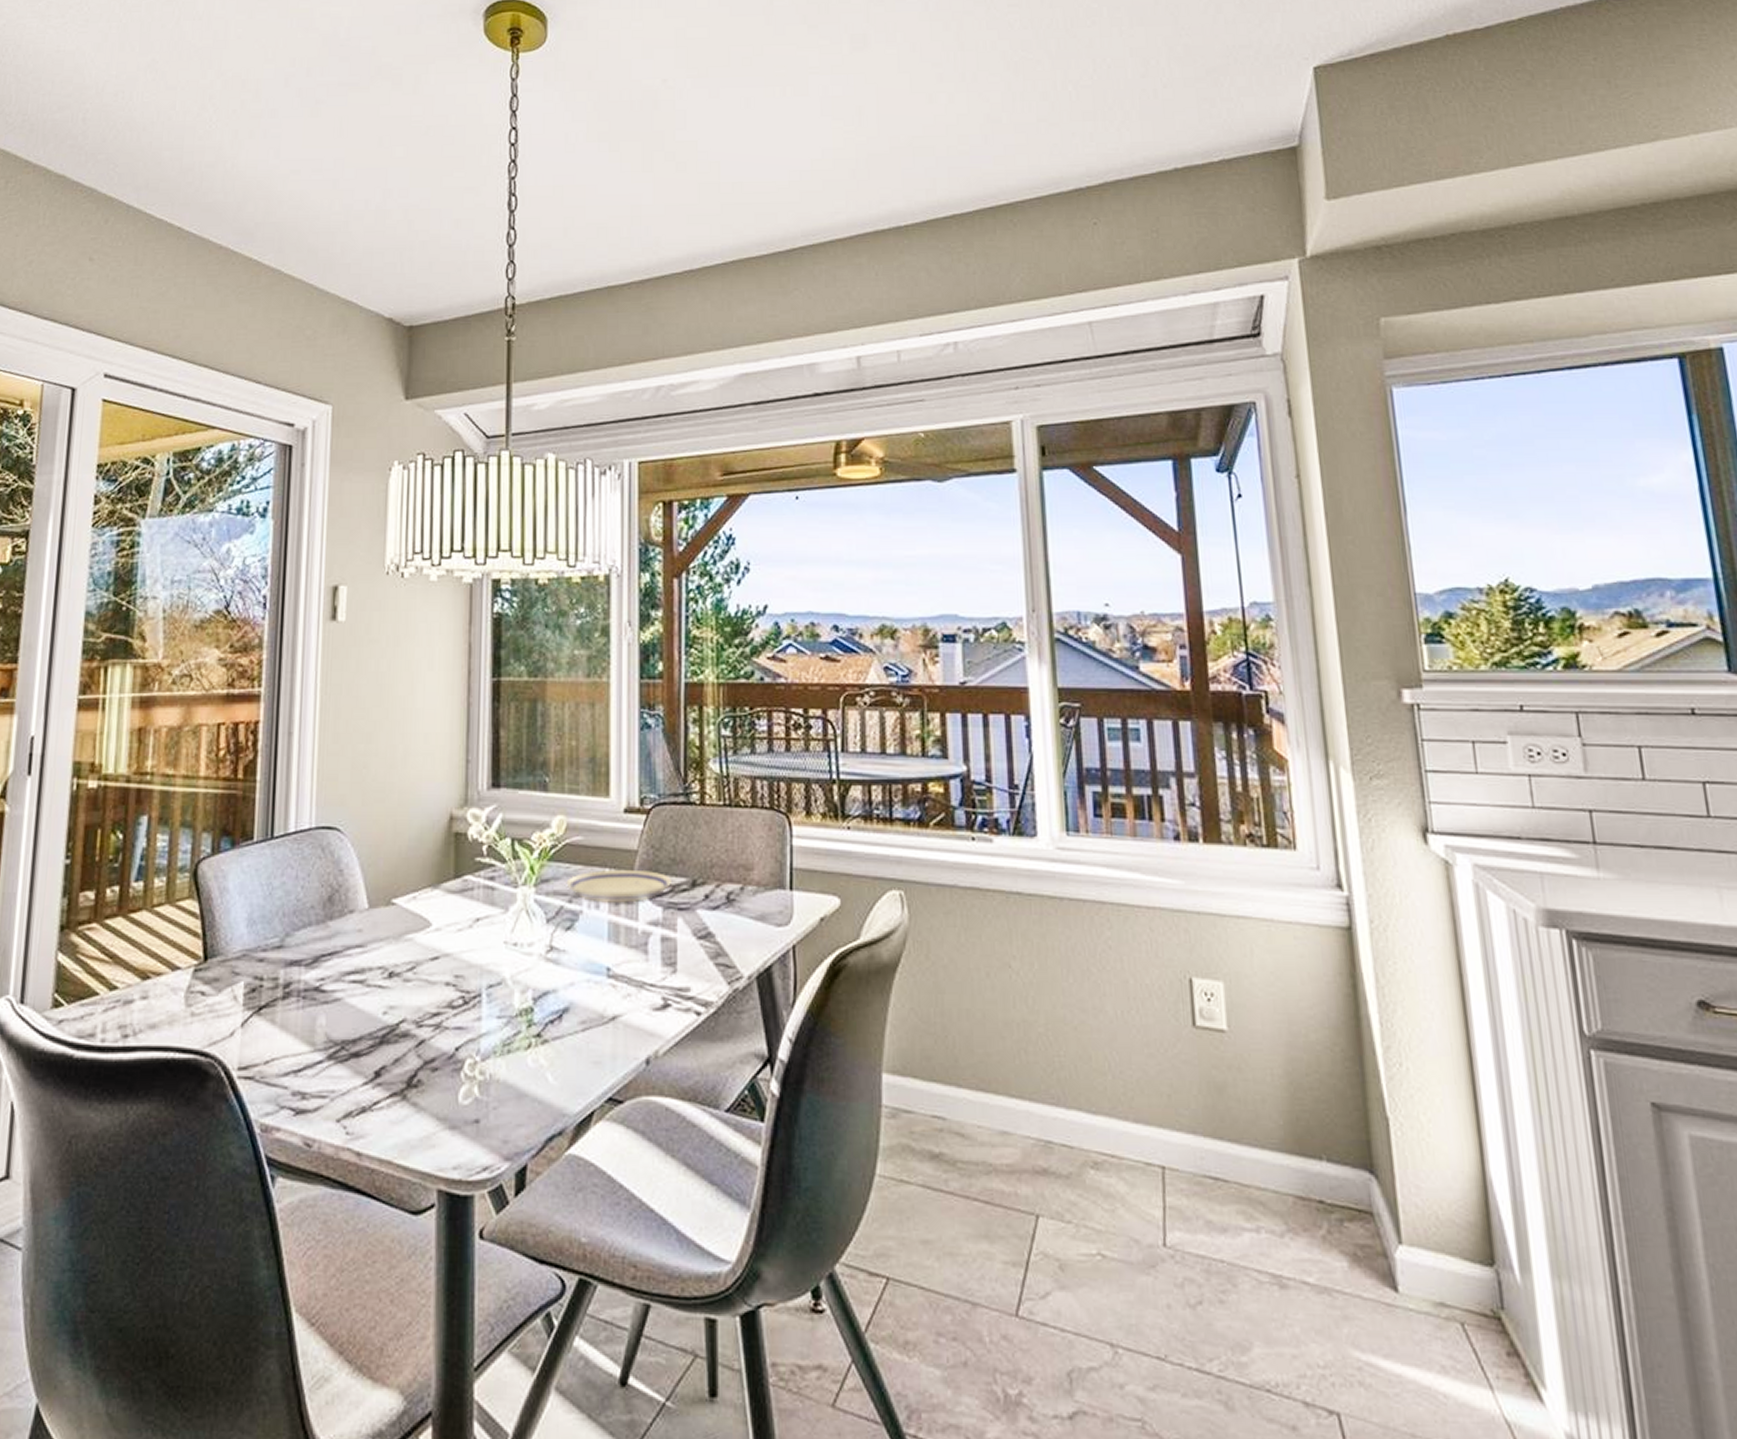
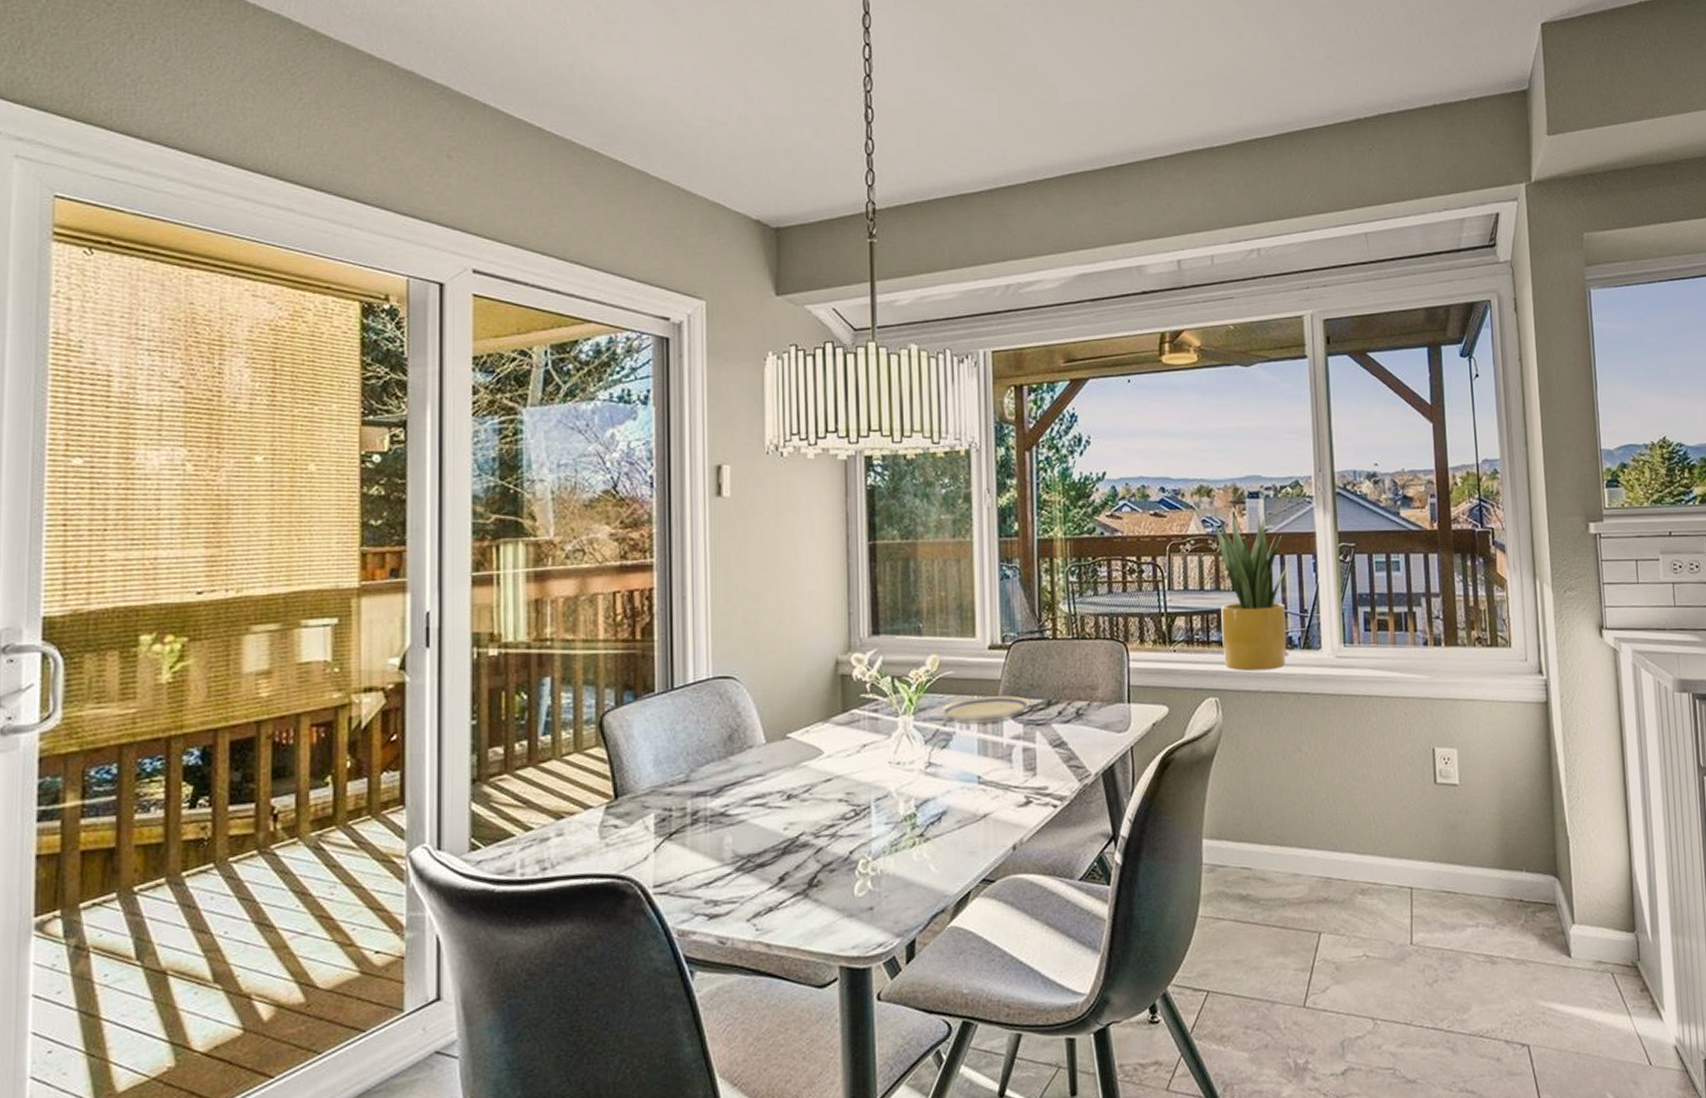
planter: none [899,659,1002,860] -> present [1214,512,1295,672]

